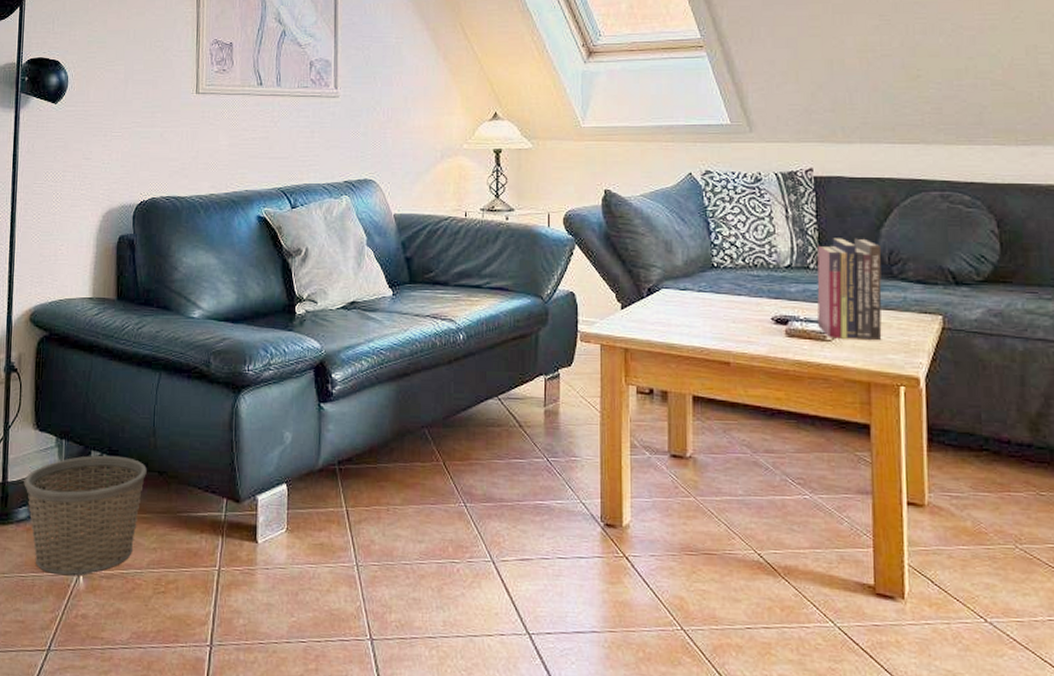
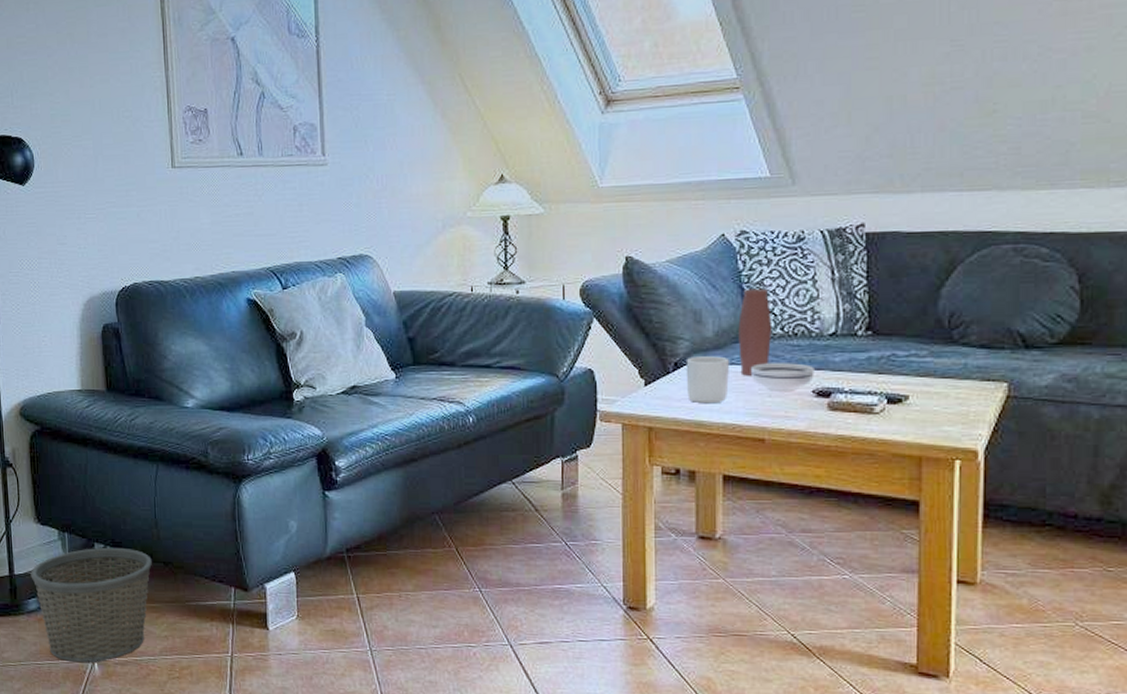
mug: none [658,283,697,327] -> present [685,356,729,402]
vase: none [705,222,734,304] -> present [738,288,771,377]
bowl: none [716,291,773,319] -> present [750,363,814,393]
books: present [817,238,882,341] -> none [865,300,941,412]

